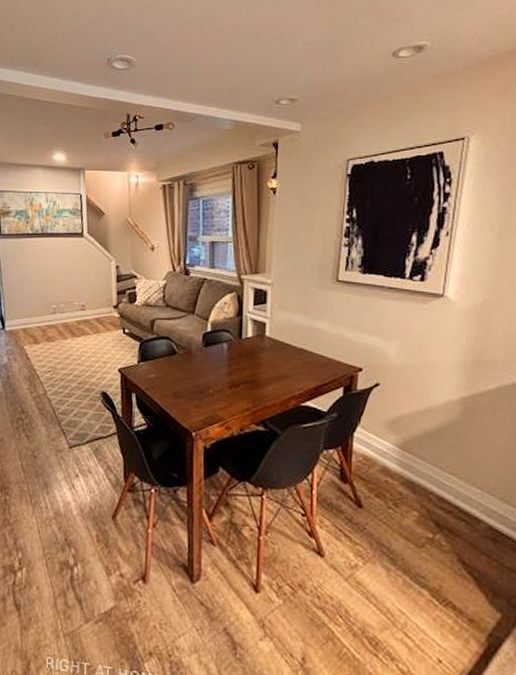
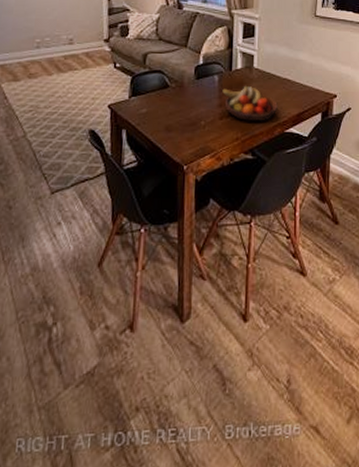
fruit bowl: none [231,354,293,394] -> present [222,85,278,122]

